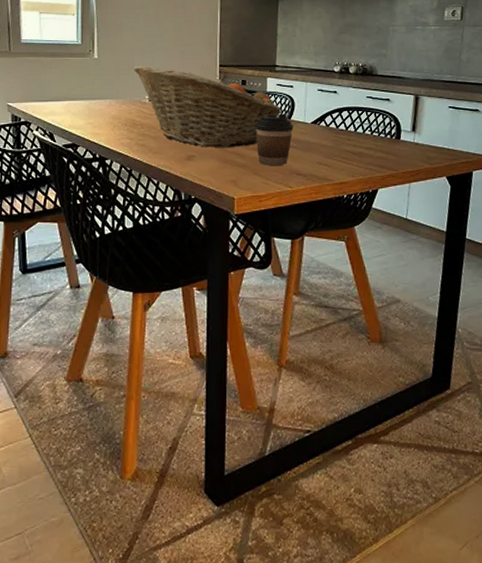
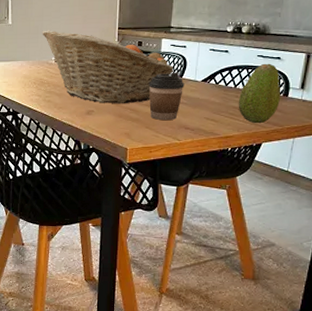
fruit: none [350,105,393,168] -> present [238,63,280,124]

